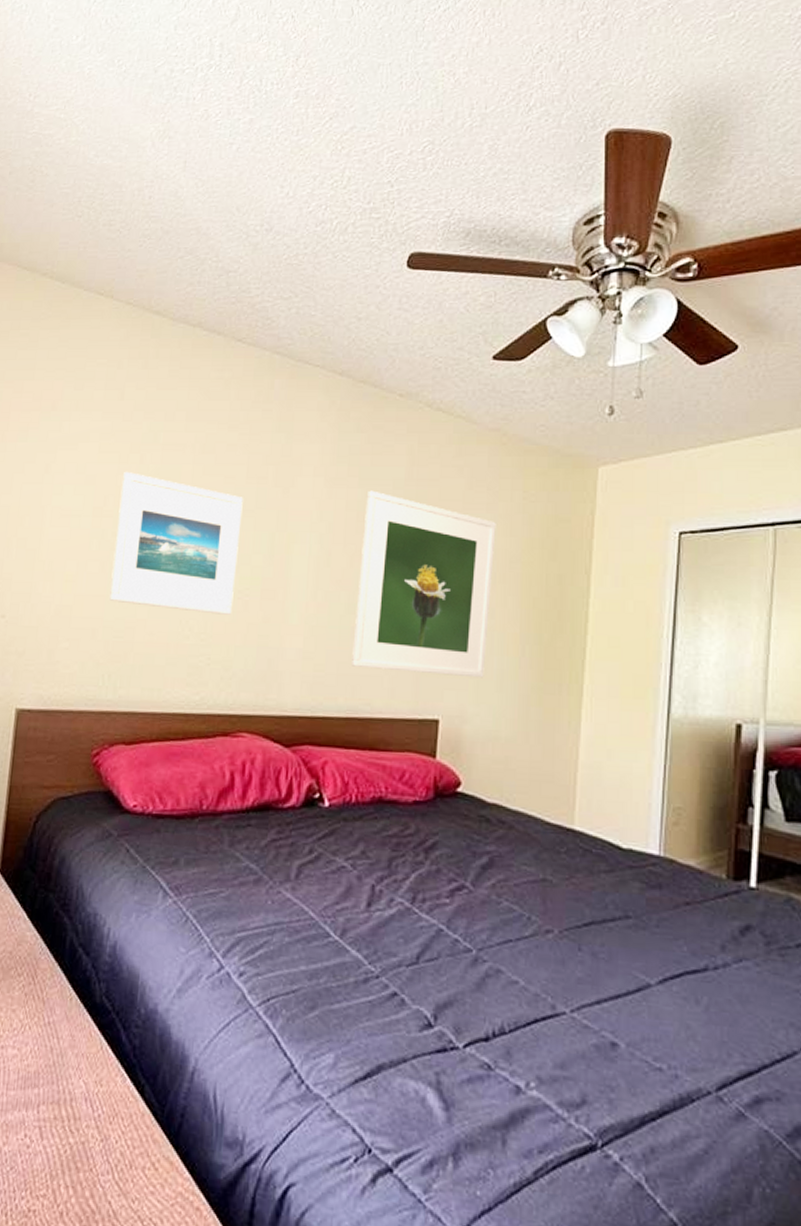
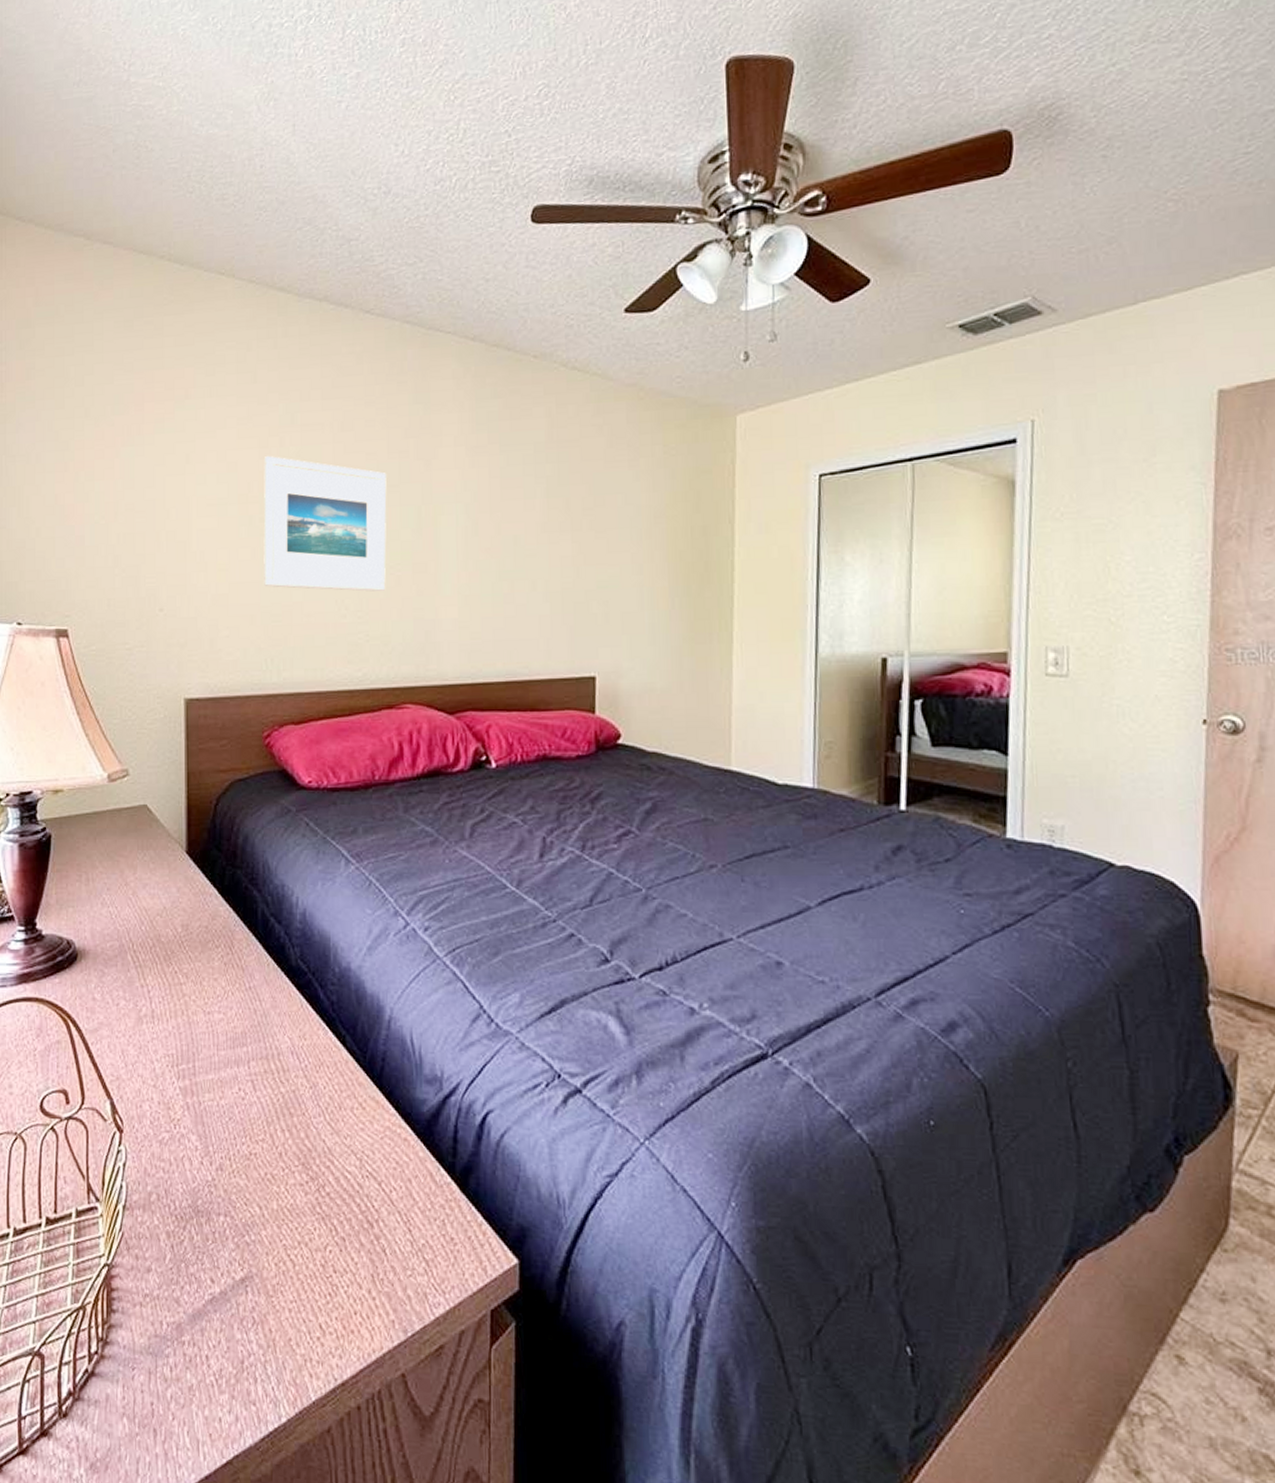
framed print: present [352,490,496,678] -> none [506,456,639,634]

